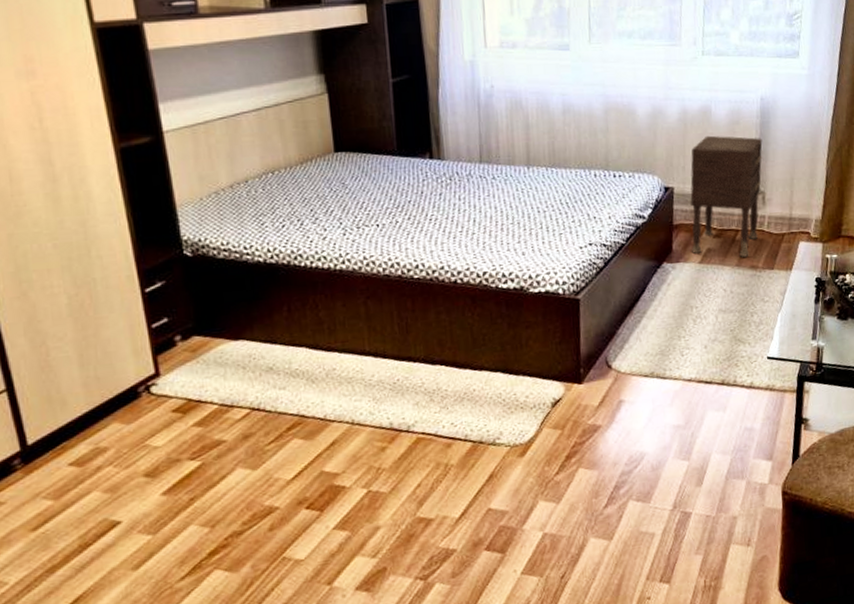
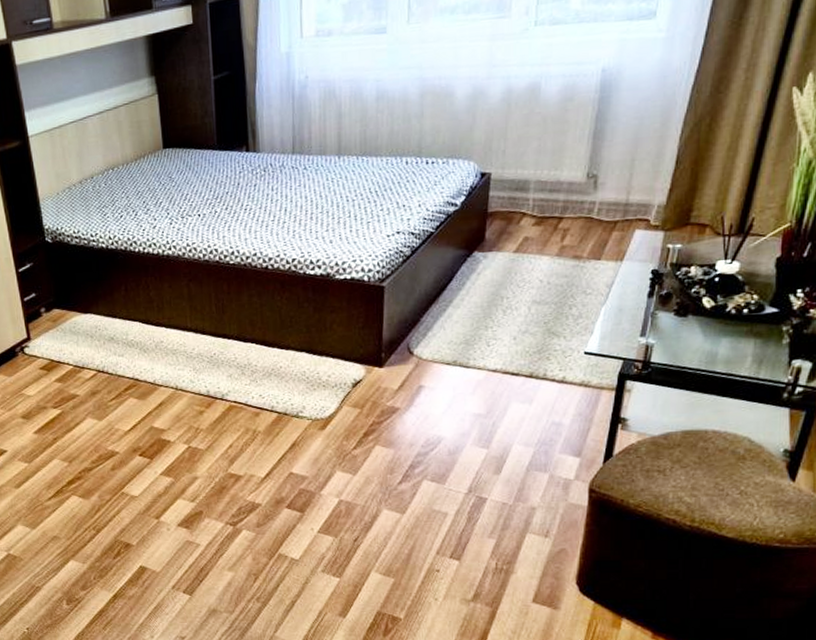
nightstand: present [690,135,763,257] -> none [507,115,600,247]

